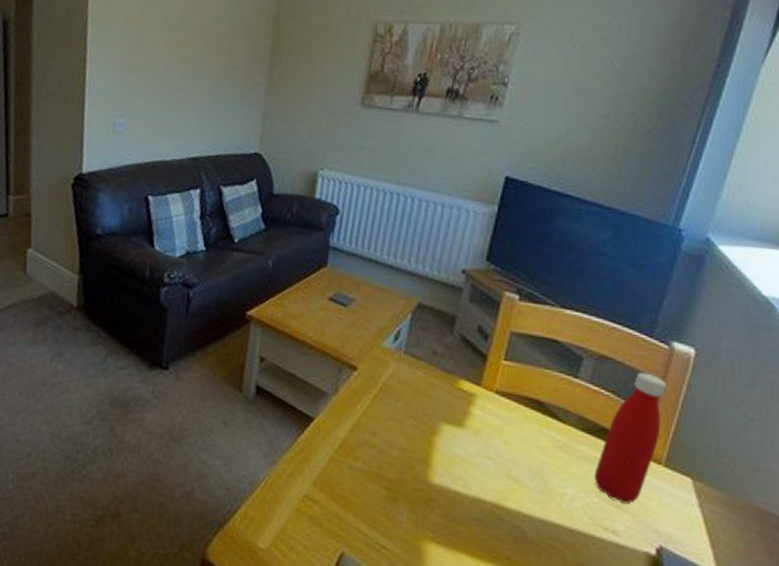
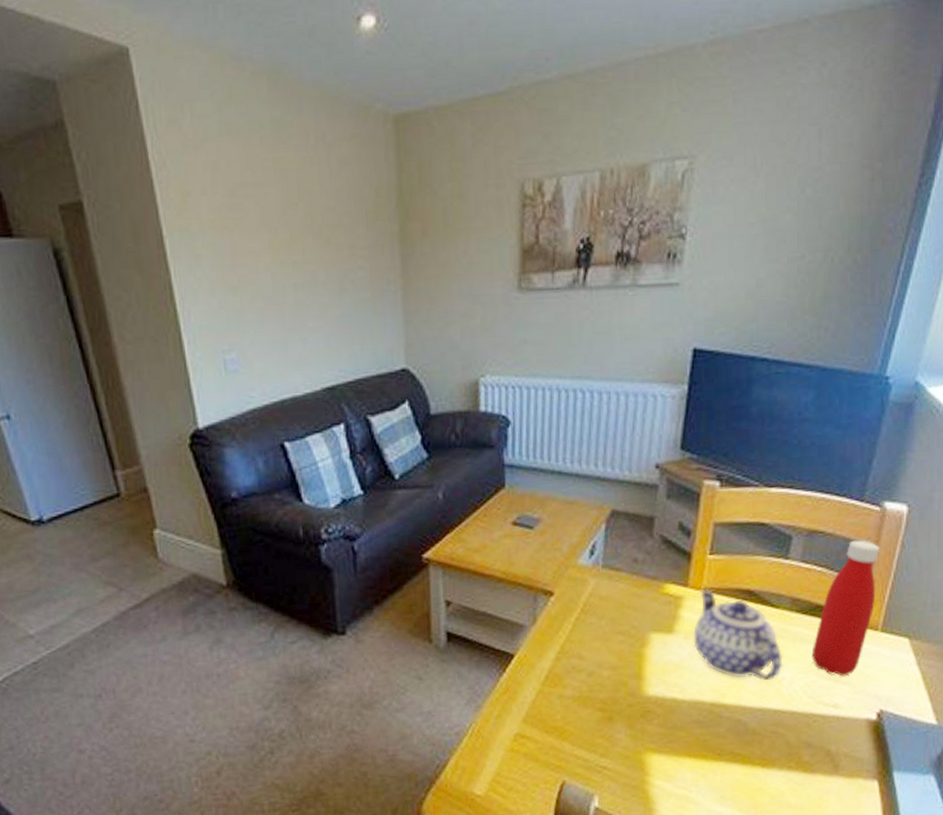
teapot: none [481,391,566,493] -> present [693,588,783,681]

